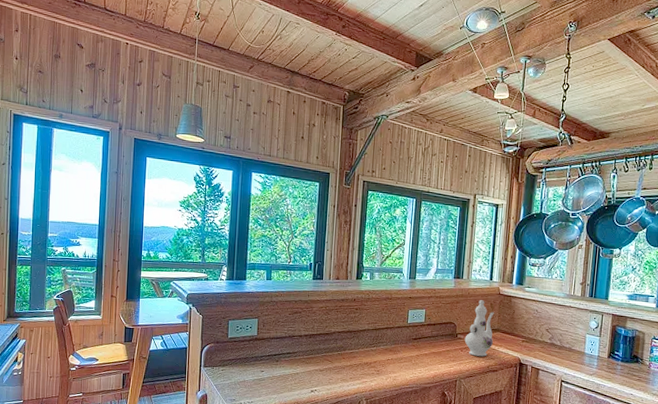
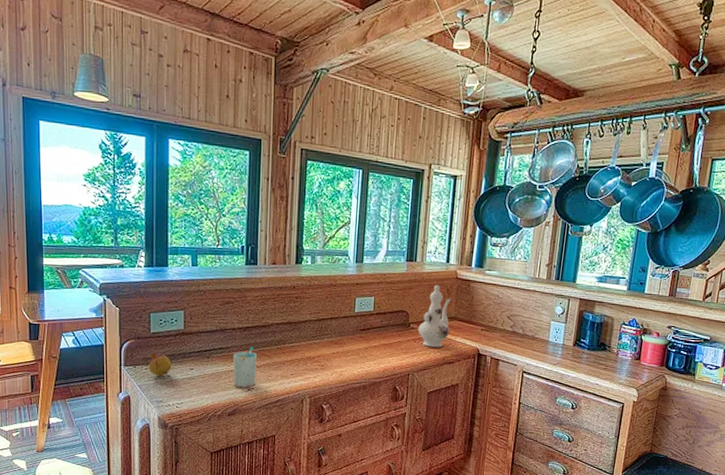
fruit: none [224,355,245,379] -> present [148,351,172,378]
cup: none [298,352,320,390] -> present [233,347,257,389]

